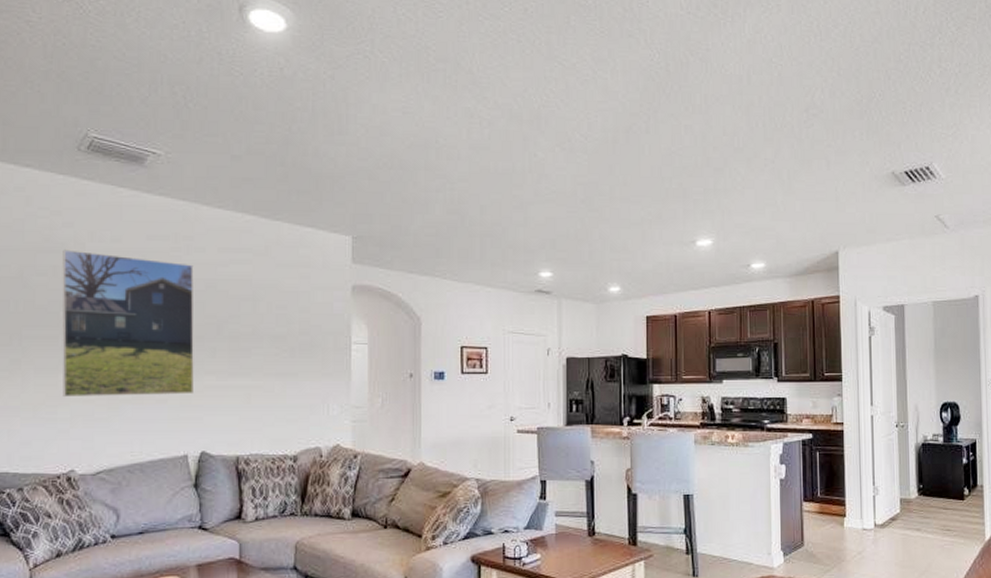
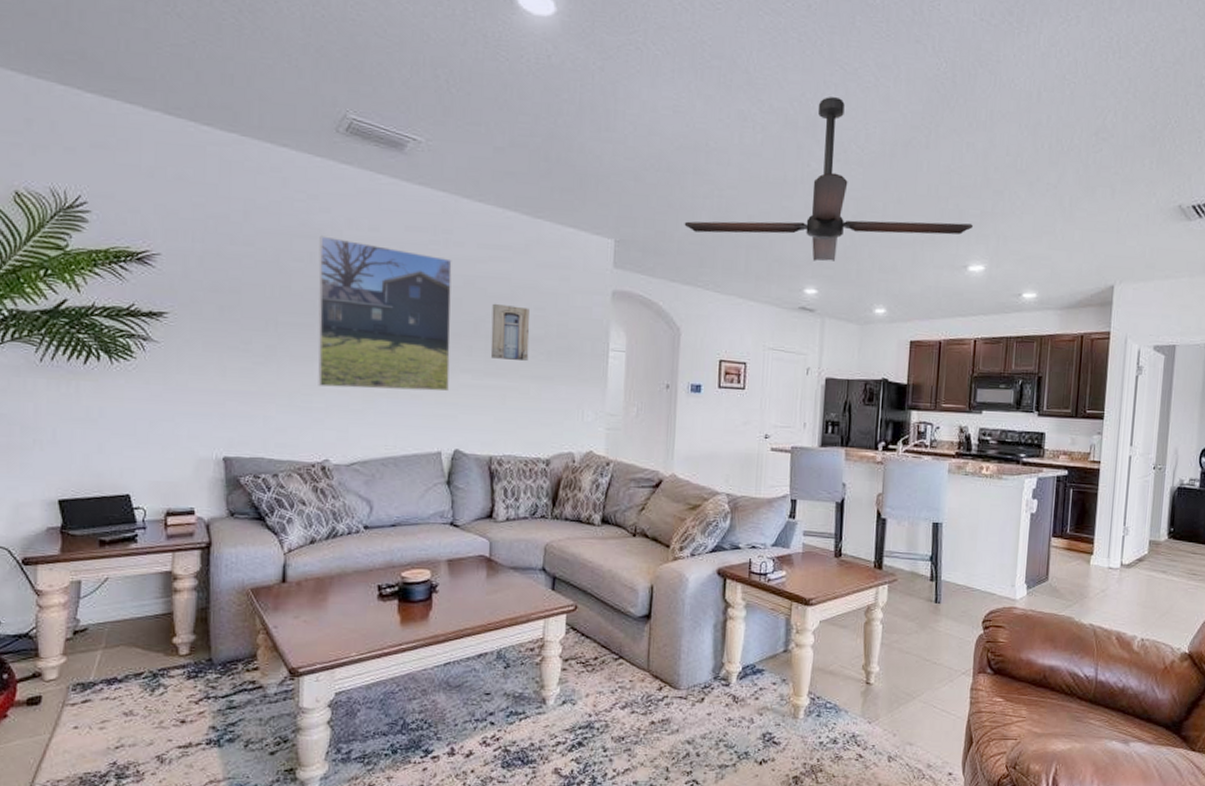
wall art: none [234,304,272,360] -> present [490,303,530,362]
ceiling fan: none [419,91,698,245] -> present [684,97,974,261]

